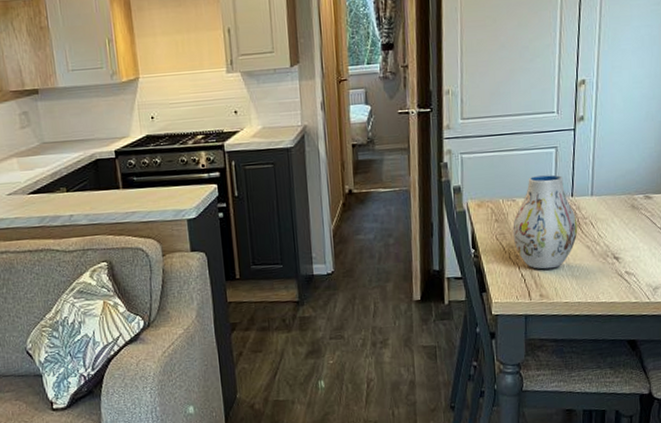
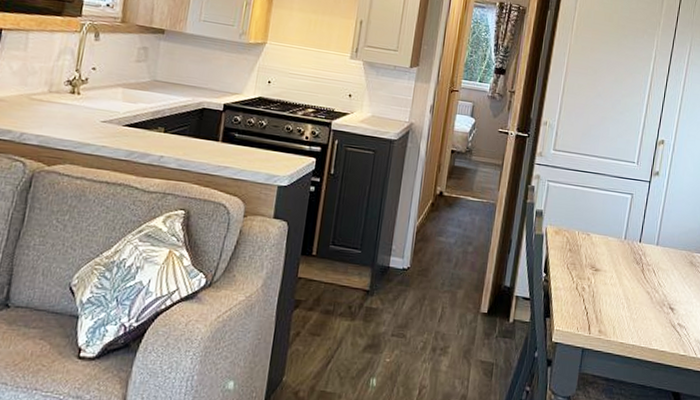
vase: present [512,174,578,270] -> none [582,216,642,307]

